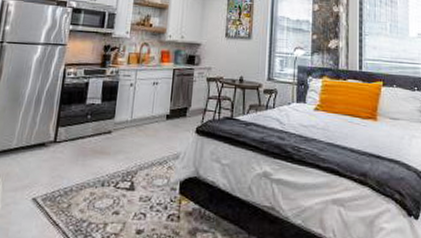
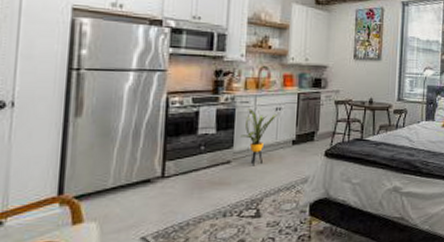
house plant: none [121,82,156,138] -> present [240,109,279,166]

